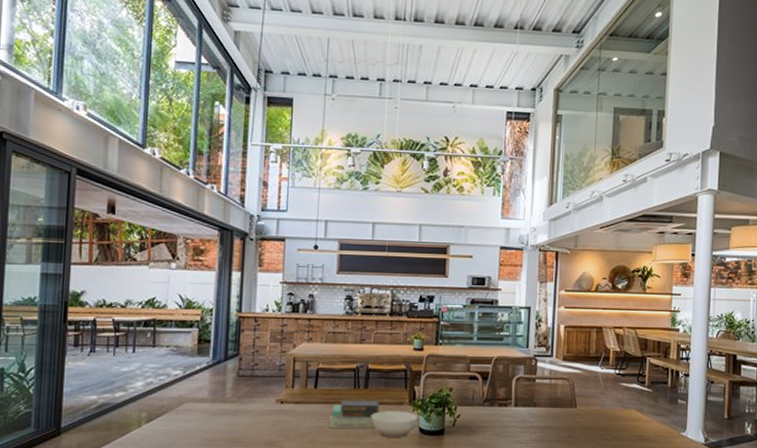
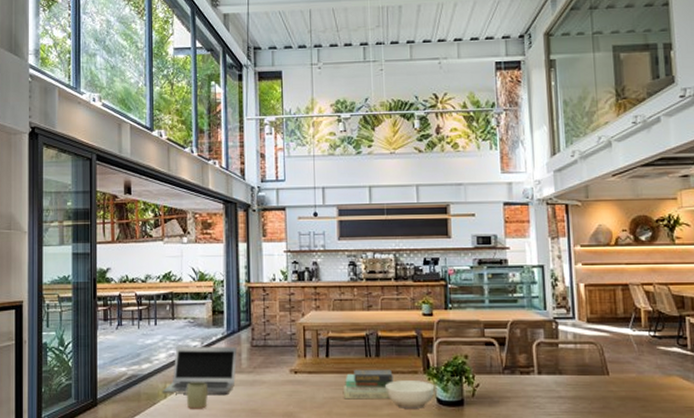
laptop: none [135,375,222,424] -> present [162,347,237,394]
mug: none [162,411,187,438] -> present [186,382,208,409]

